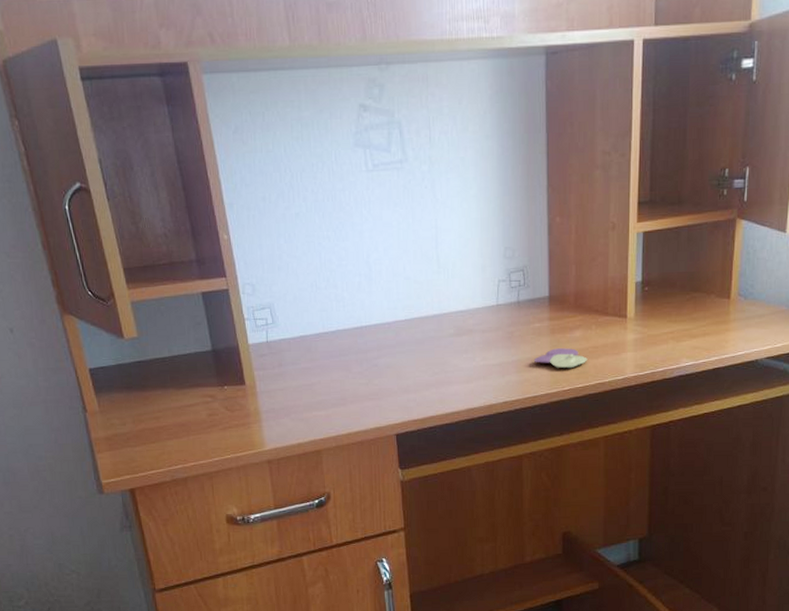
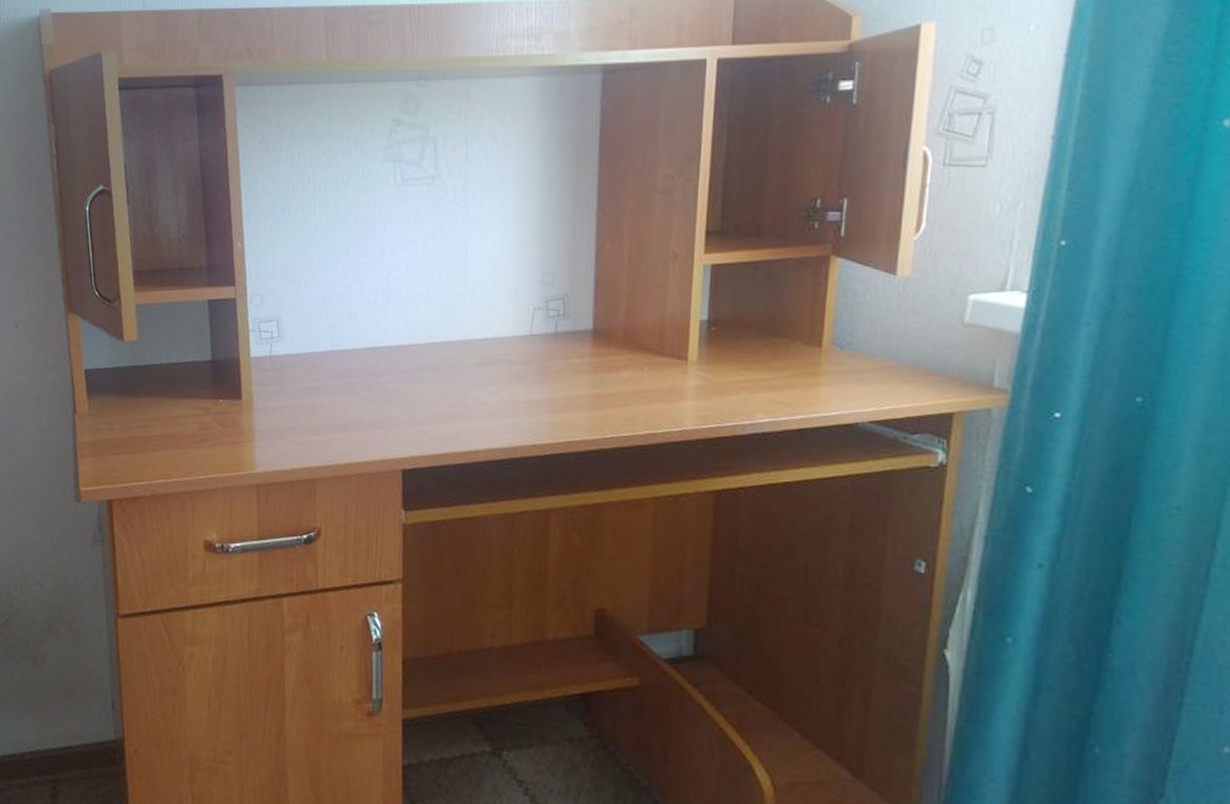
computer mouse: present [533,348,588,369] -> none [570,389,637,414]

